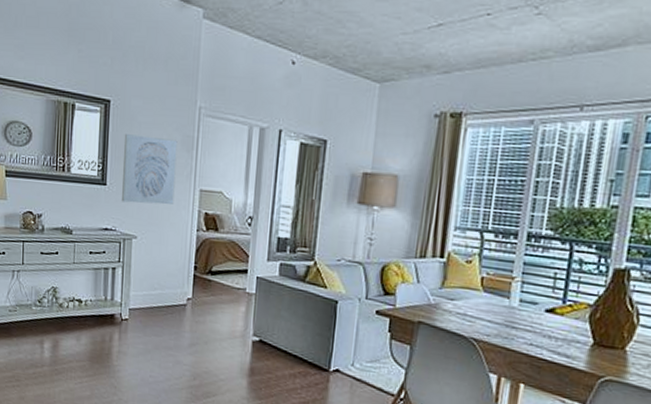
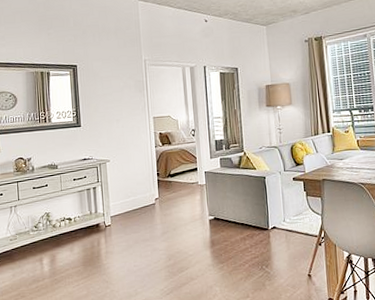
wall art: present [122,134,178,205] -> none [90,85,135,137]

